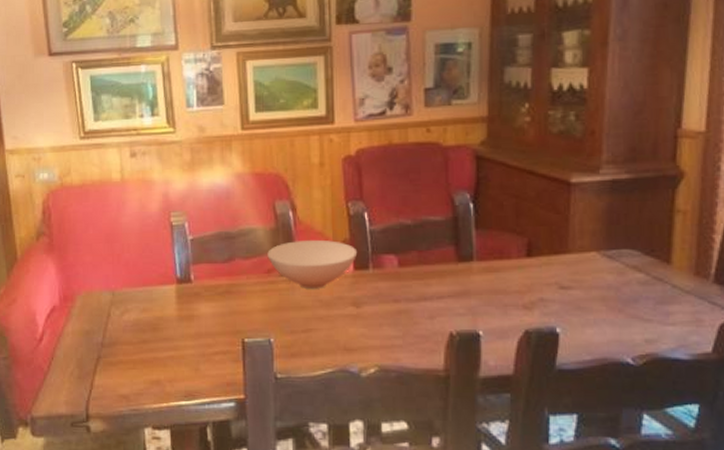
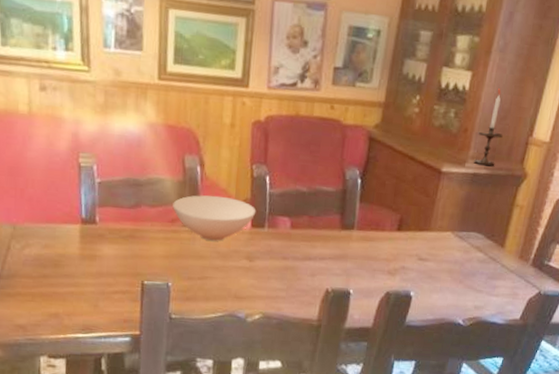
candlestick: none [609,81,642,170] -> present [474,89,503,167]

